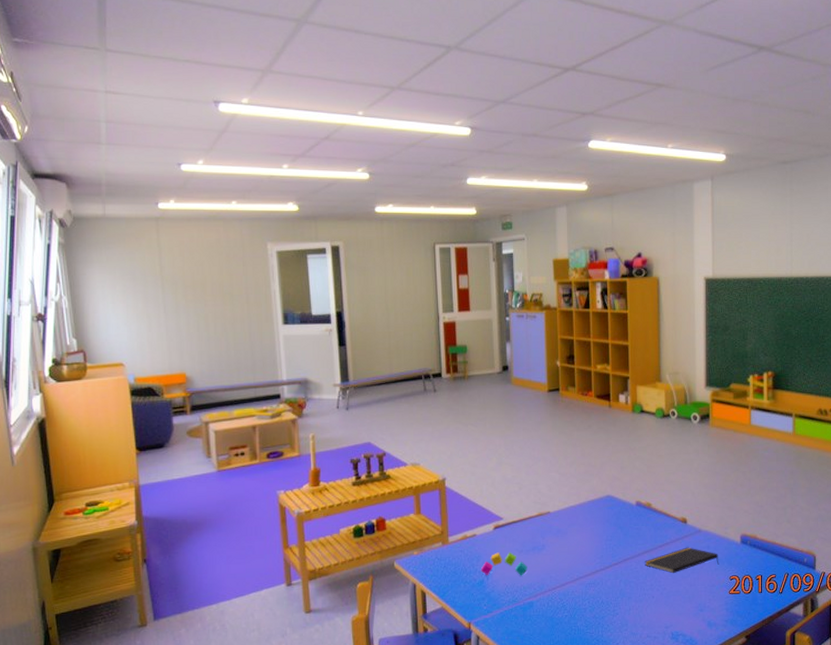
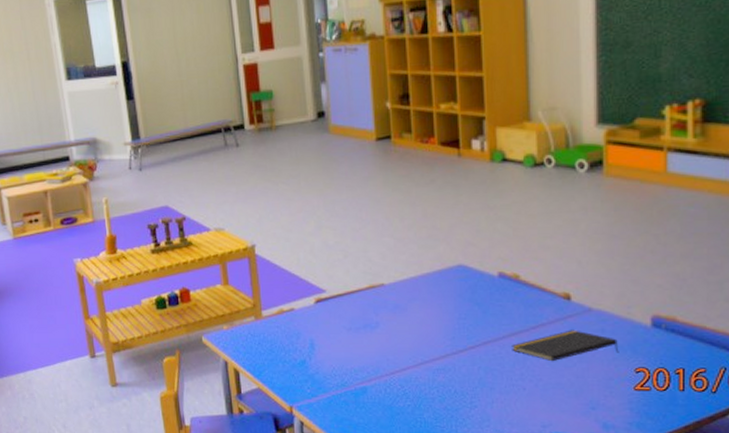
toy blocks: present [480,552,527,576] -> none [301,329,358,357]

